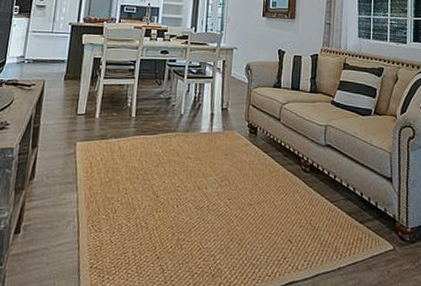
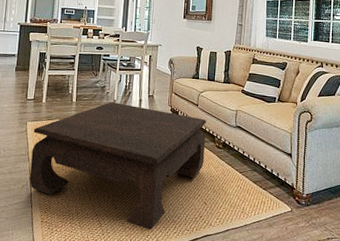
coffee table: none [77,116,291,276] -> present [29,102,207,230]

